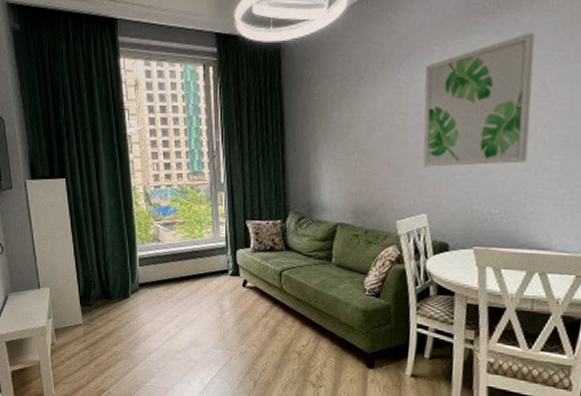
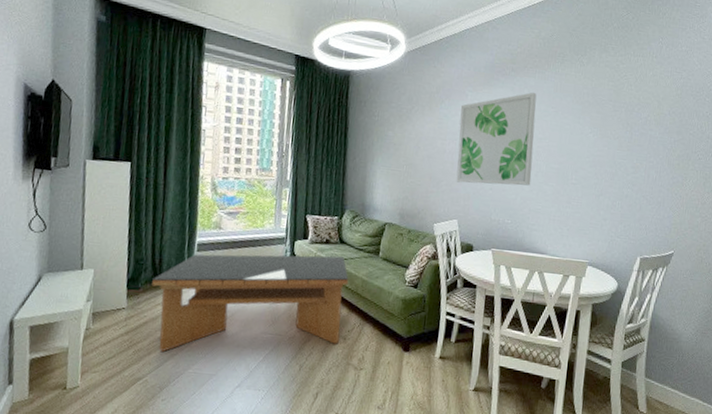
coffee table: none [102,264,299,366] -> present [152,254,349,352]

